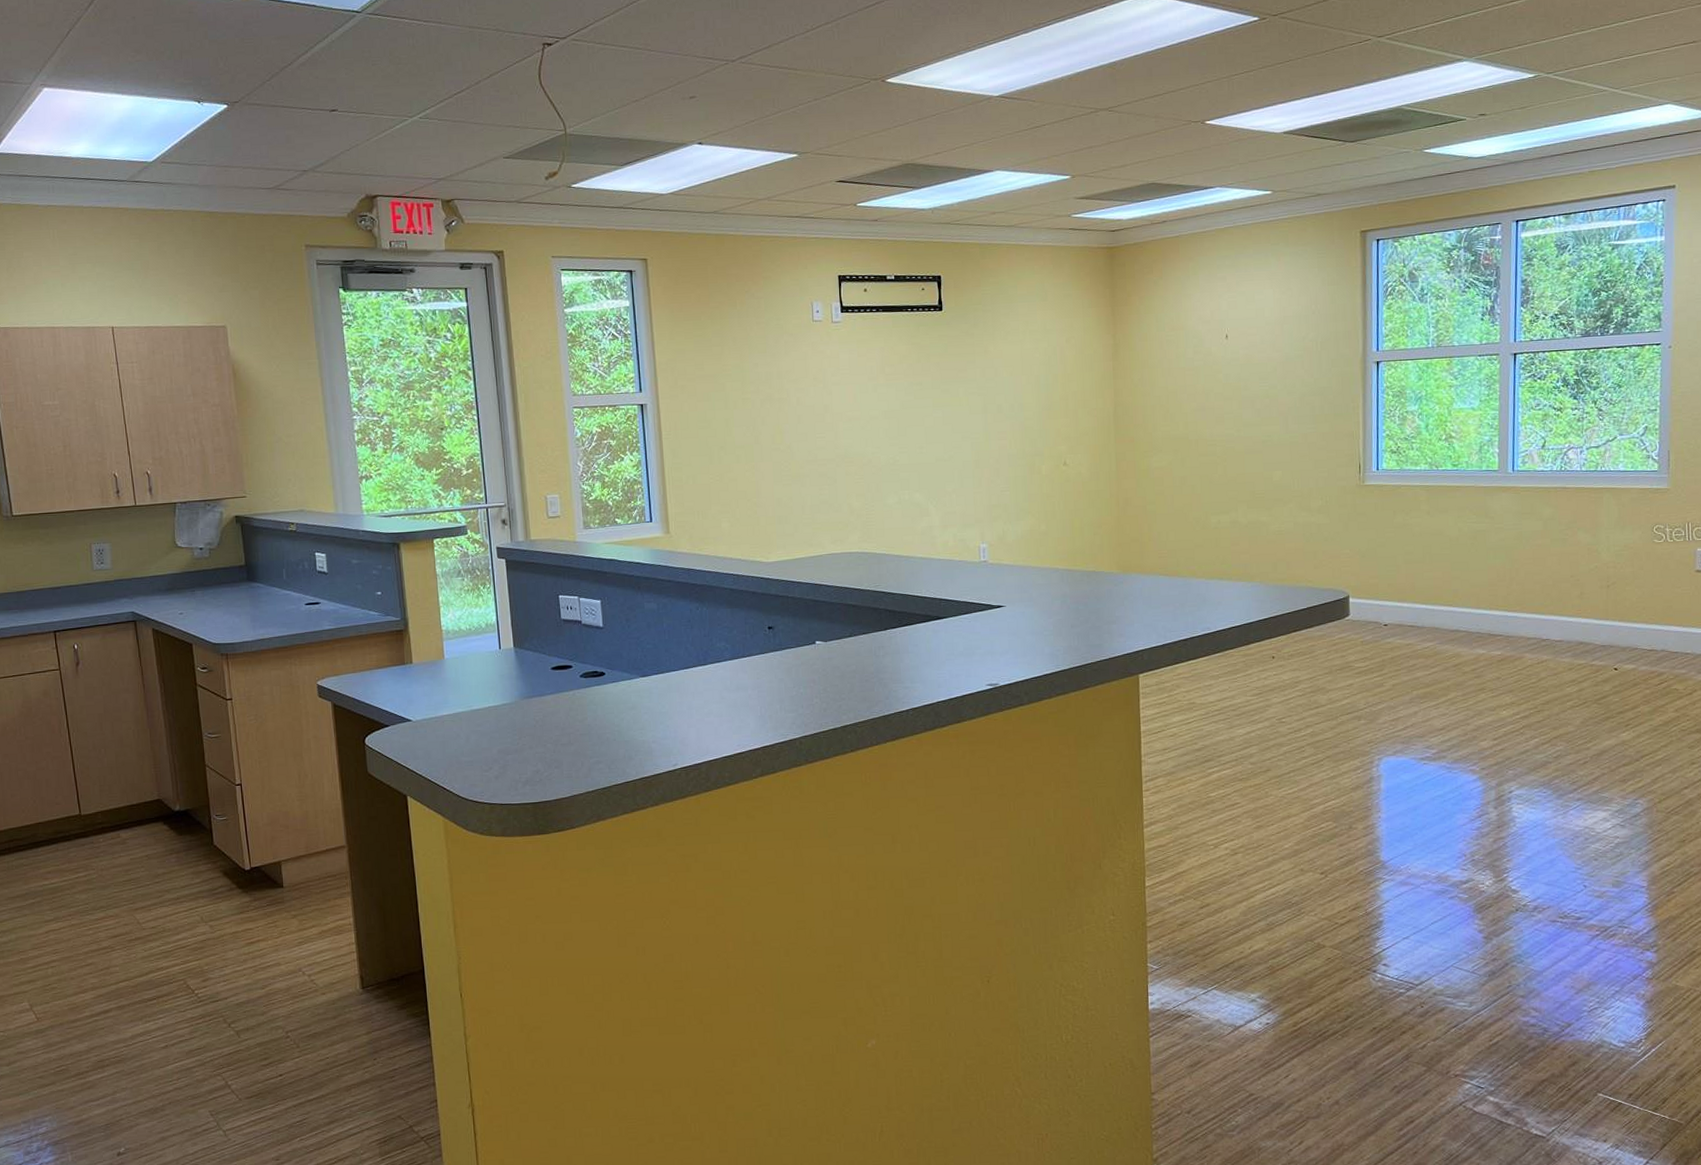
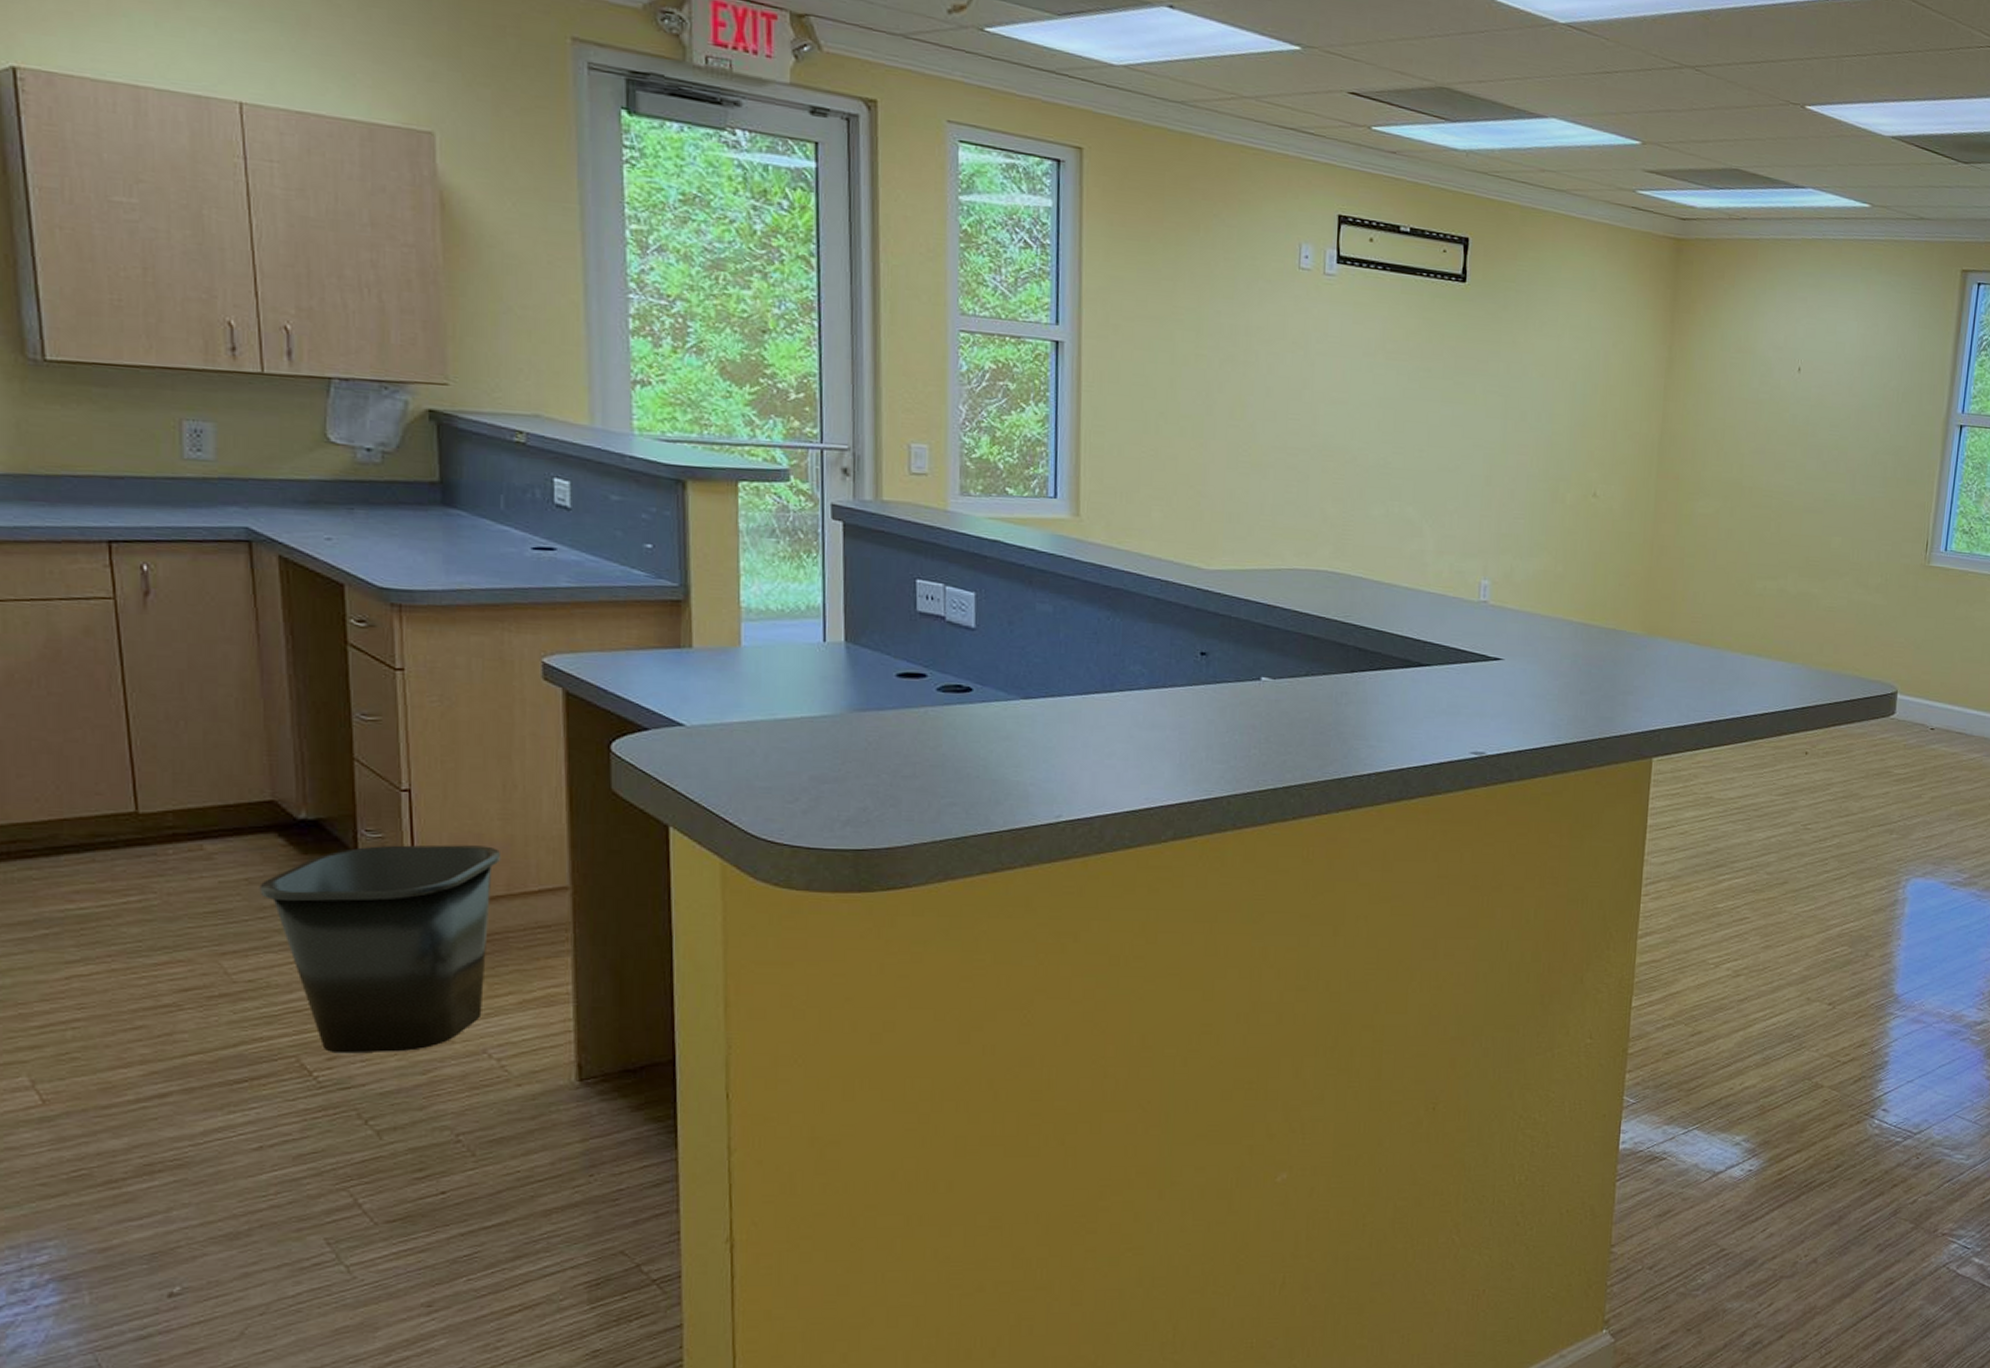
waste bin: none [155,820,301,976] -> present [259,844,502,1054]

